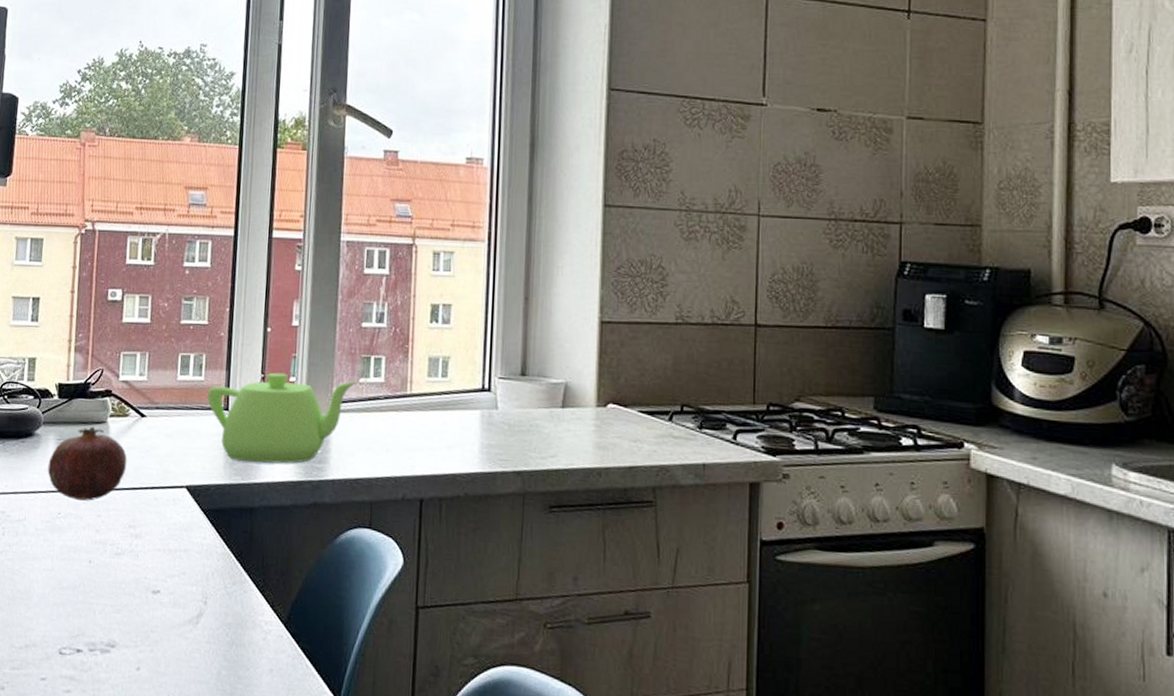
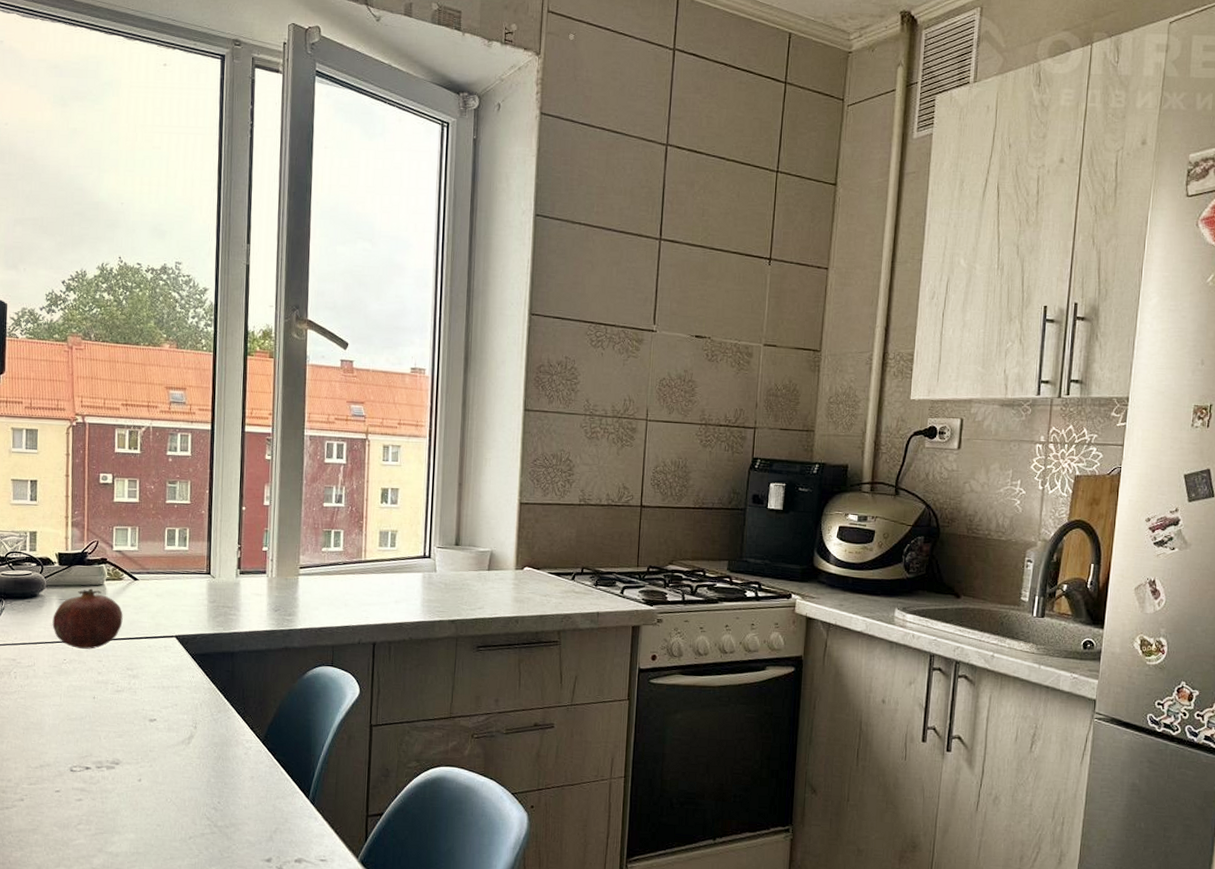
teapot: present [207,372,358,464] -> none [191,543,320,617]

